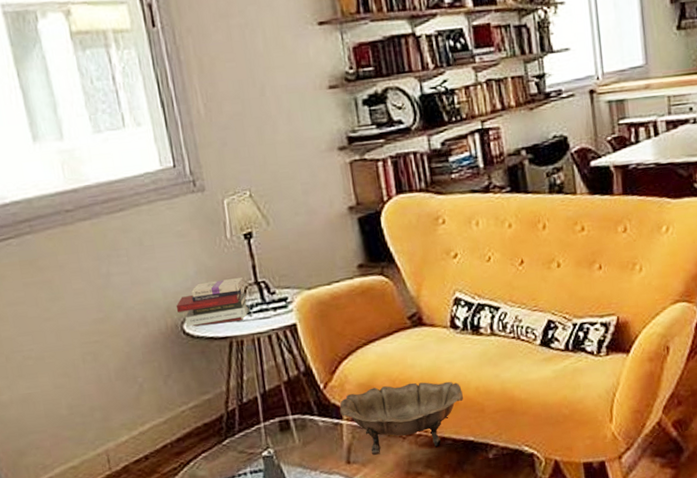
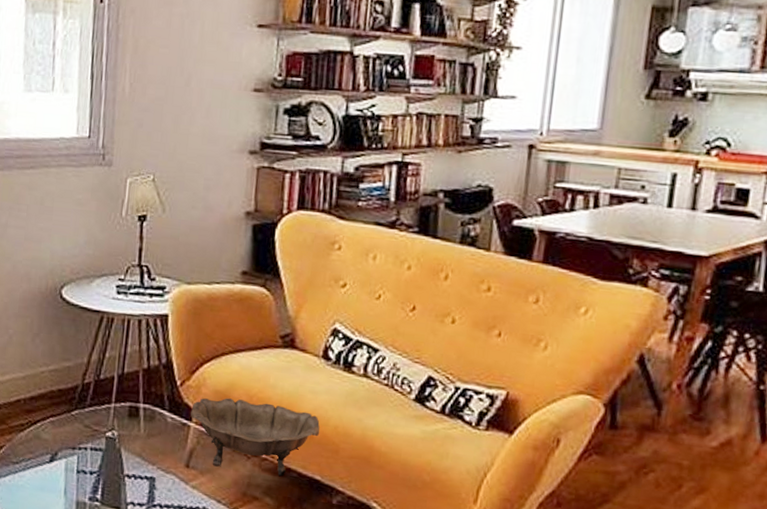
books: present [176,277,250,327] -> none [59,253,129,298]

